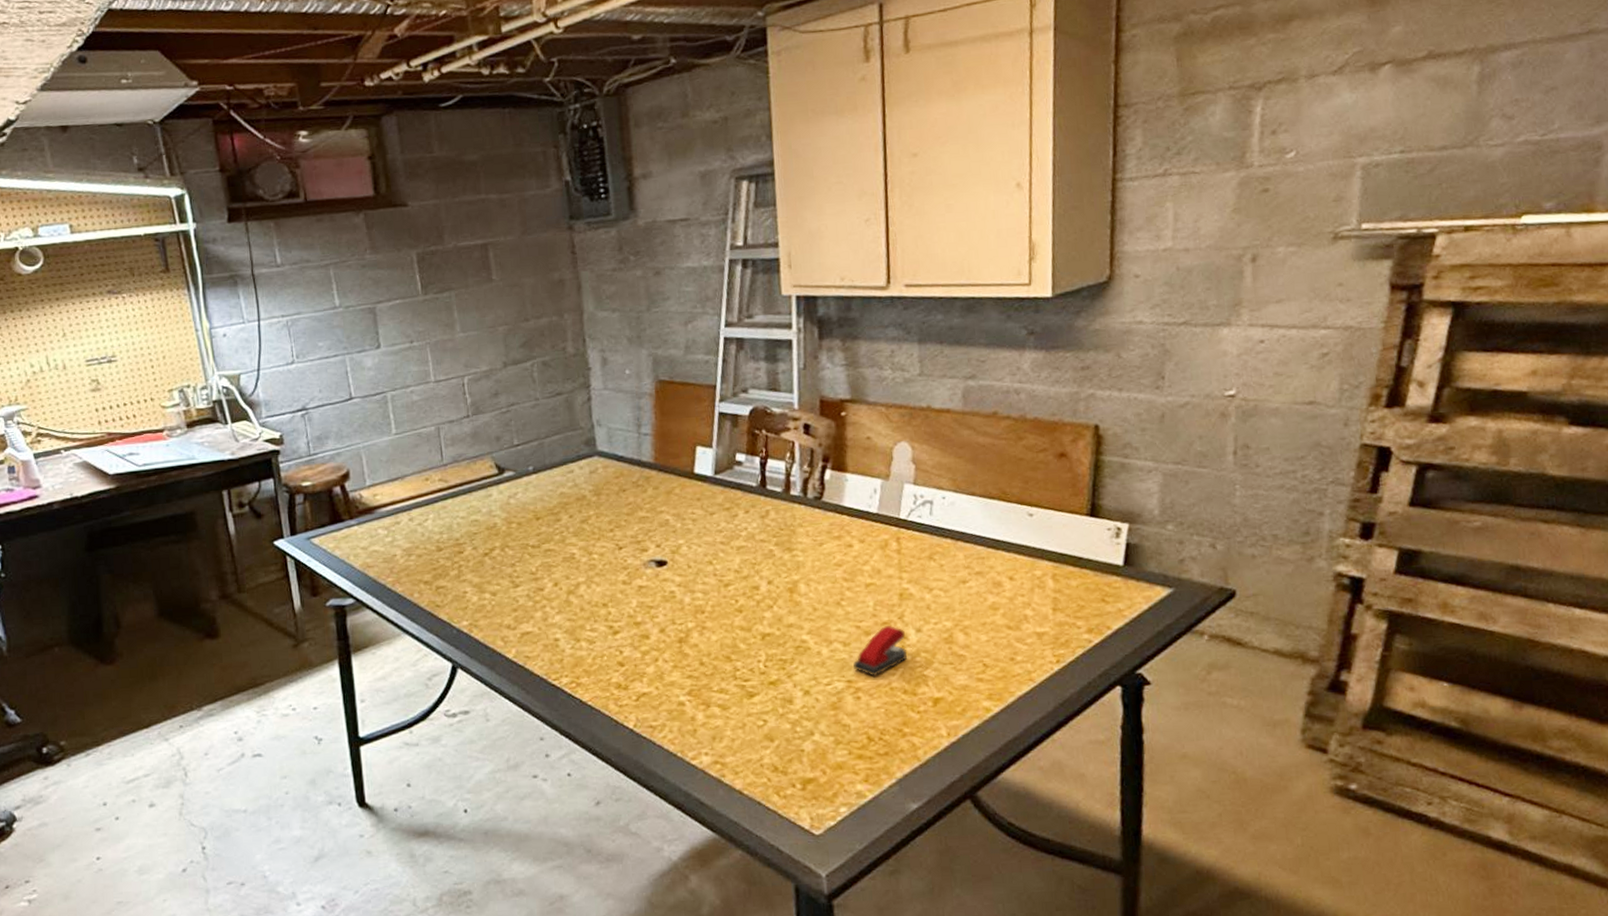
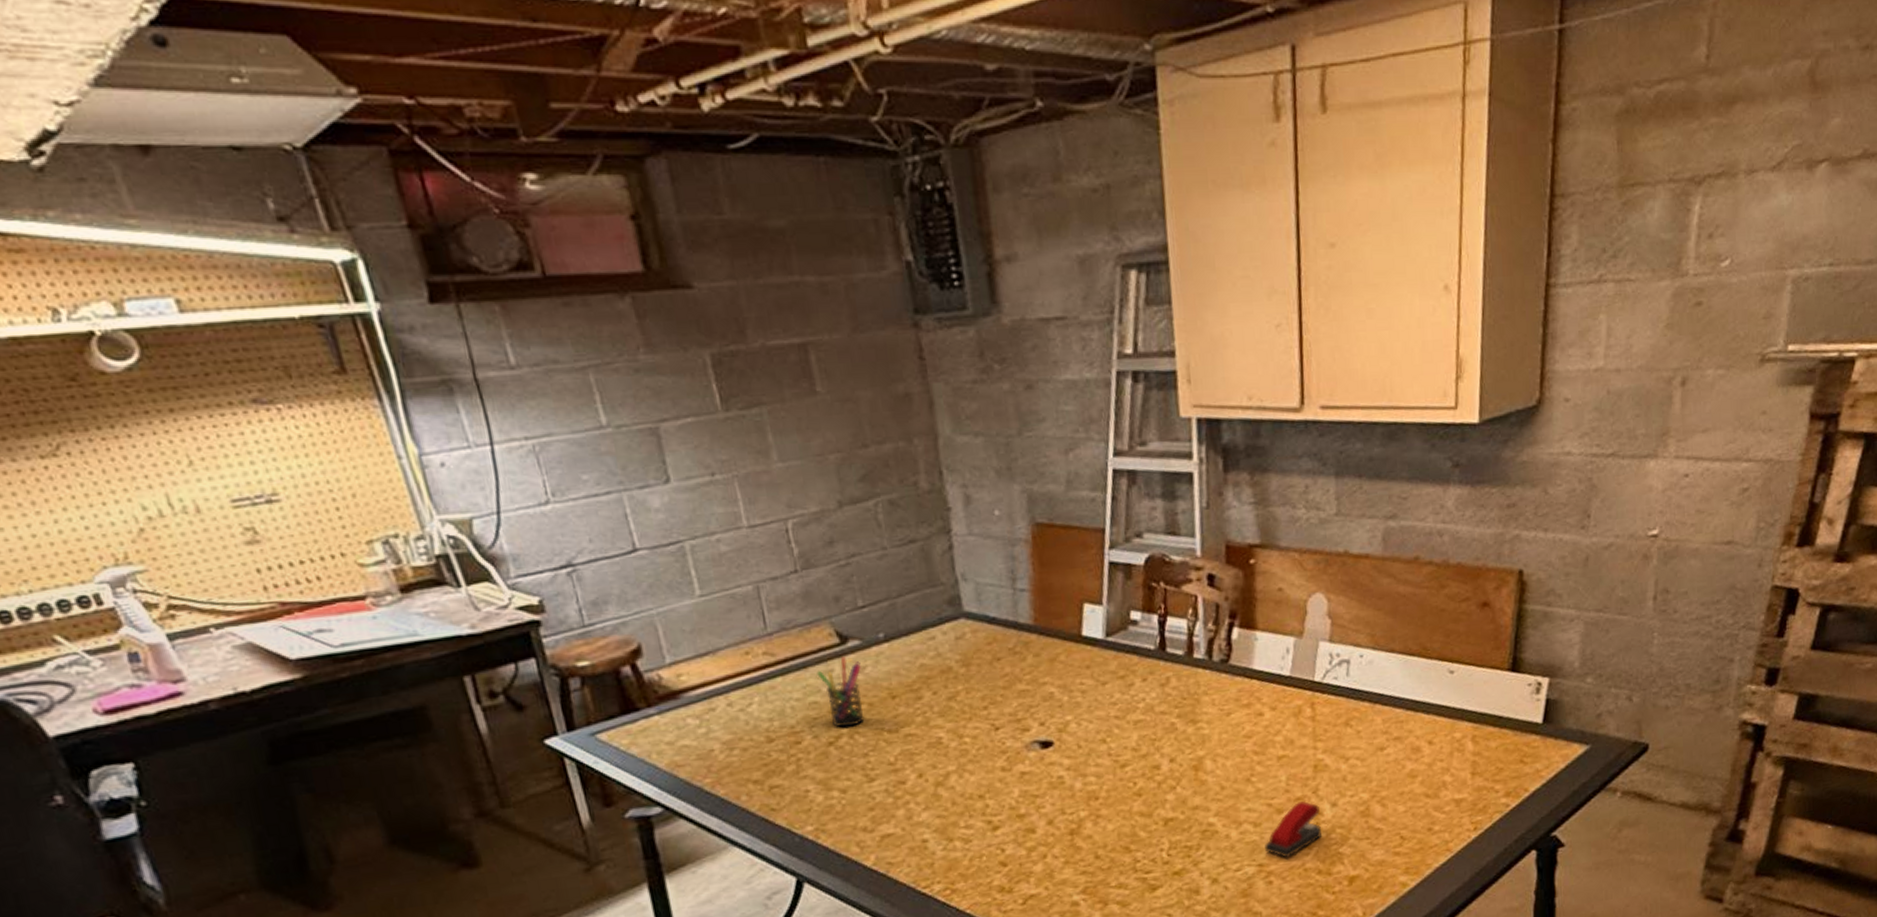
pen holder: none [479,484,514,542] -> present [817,657,865,728]

